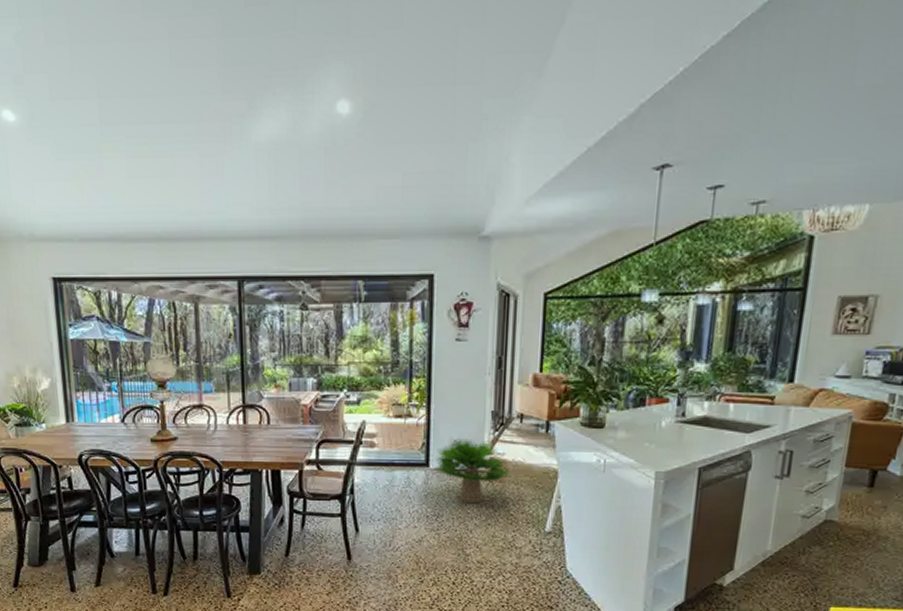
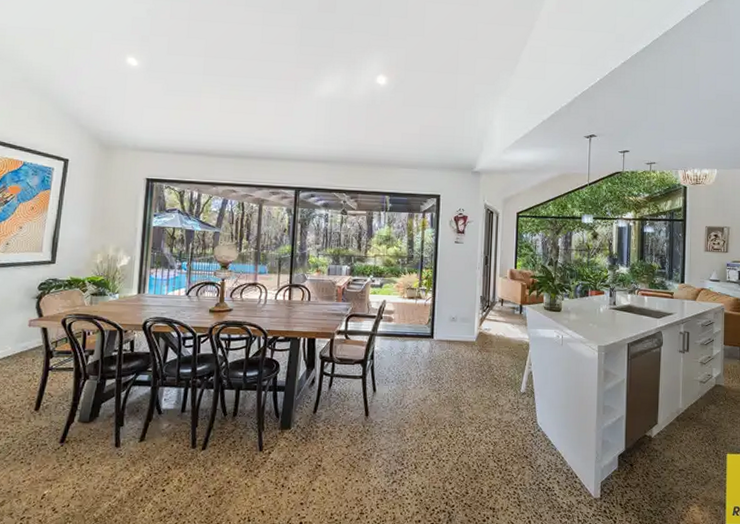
potted plant: present [435,439,512,504] -> none [438,317,495,369]

